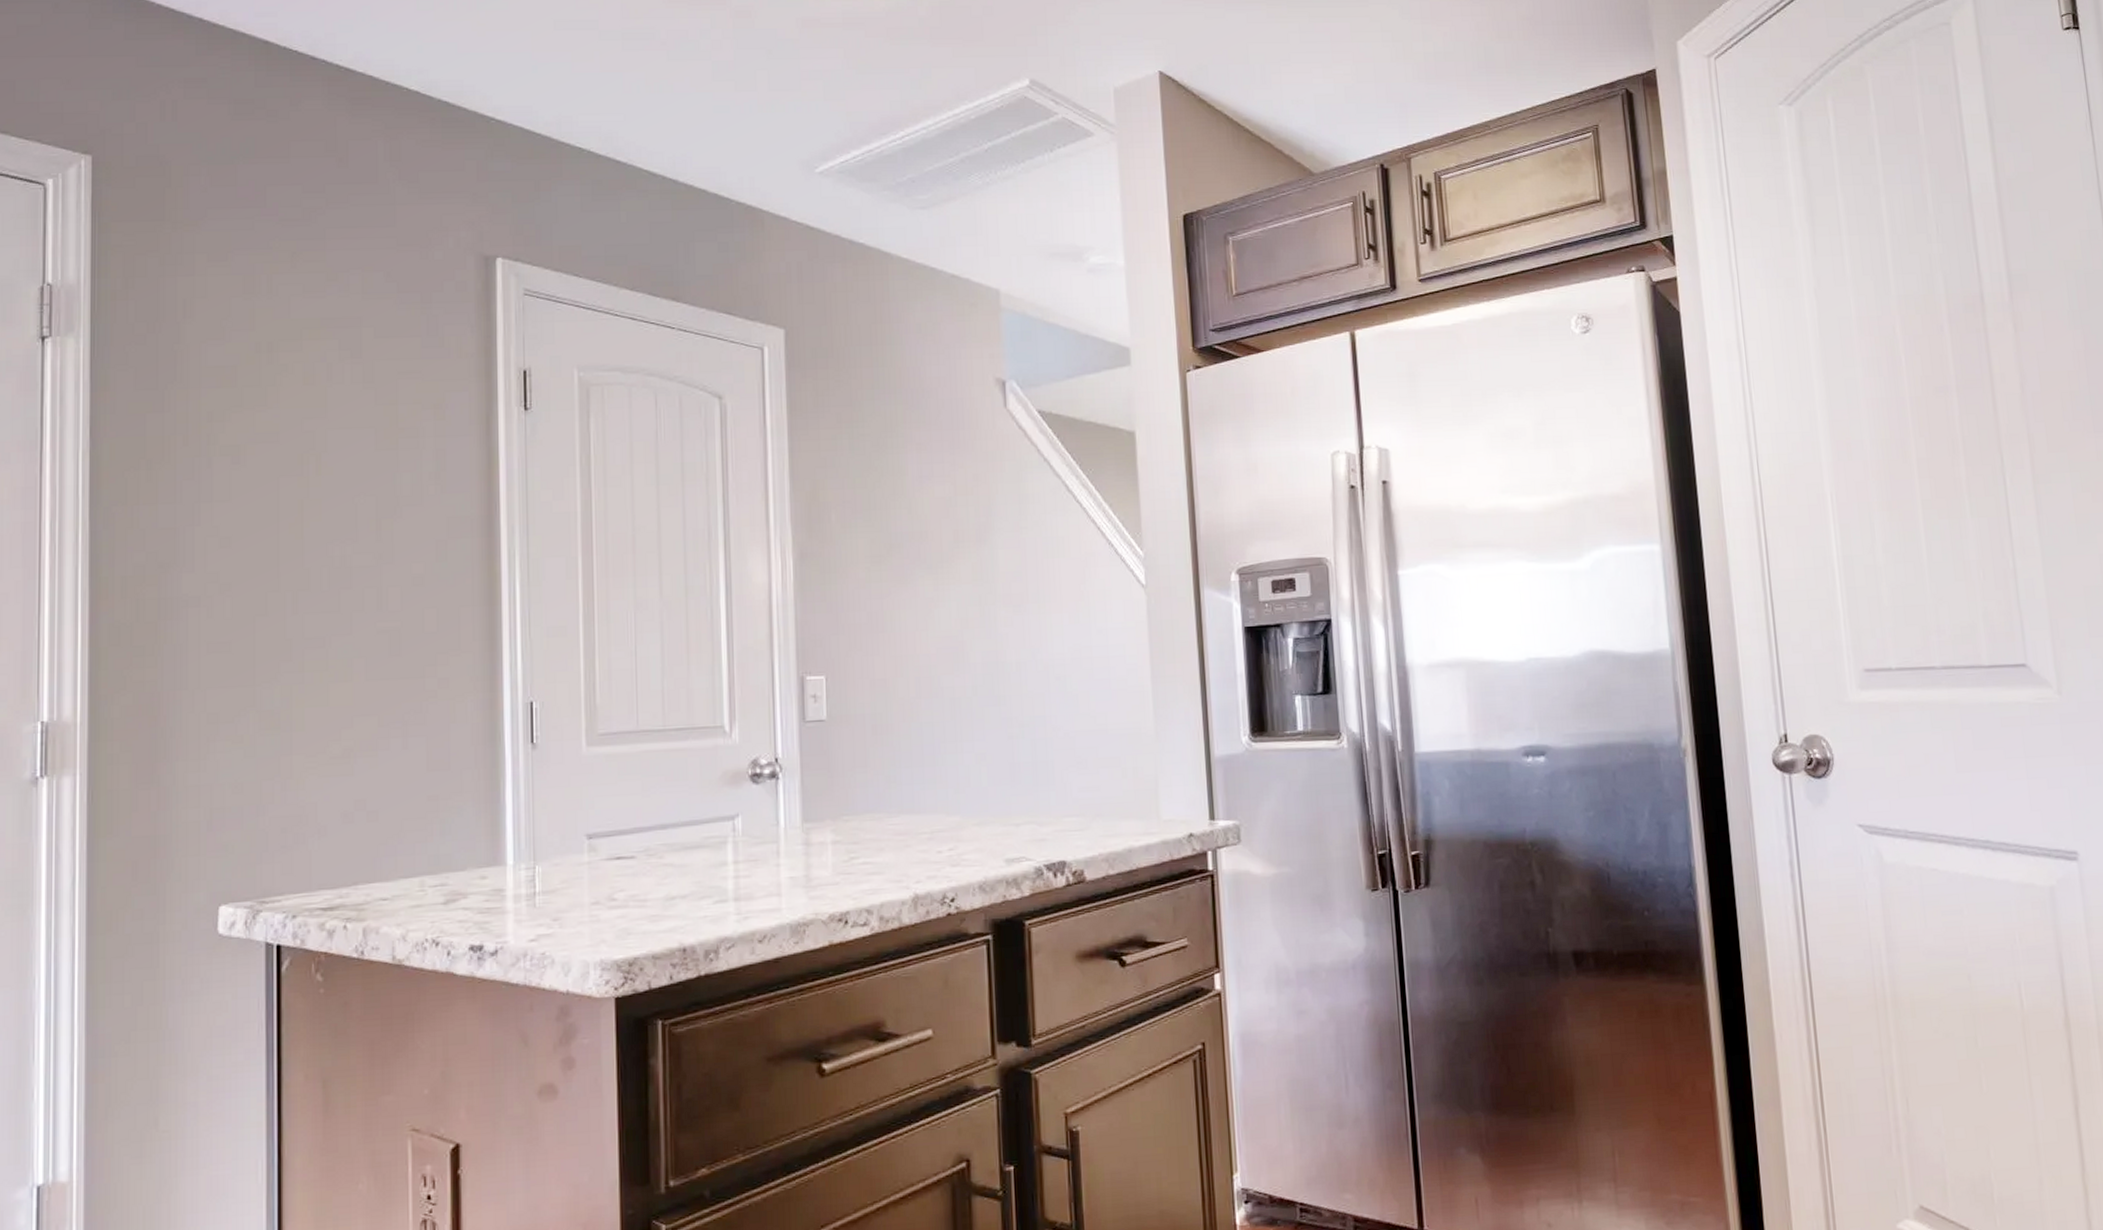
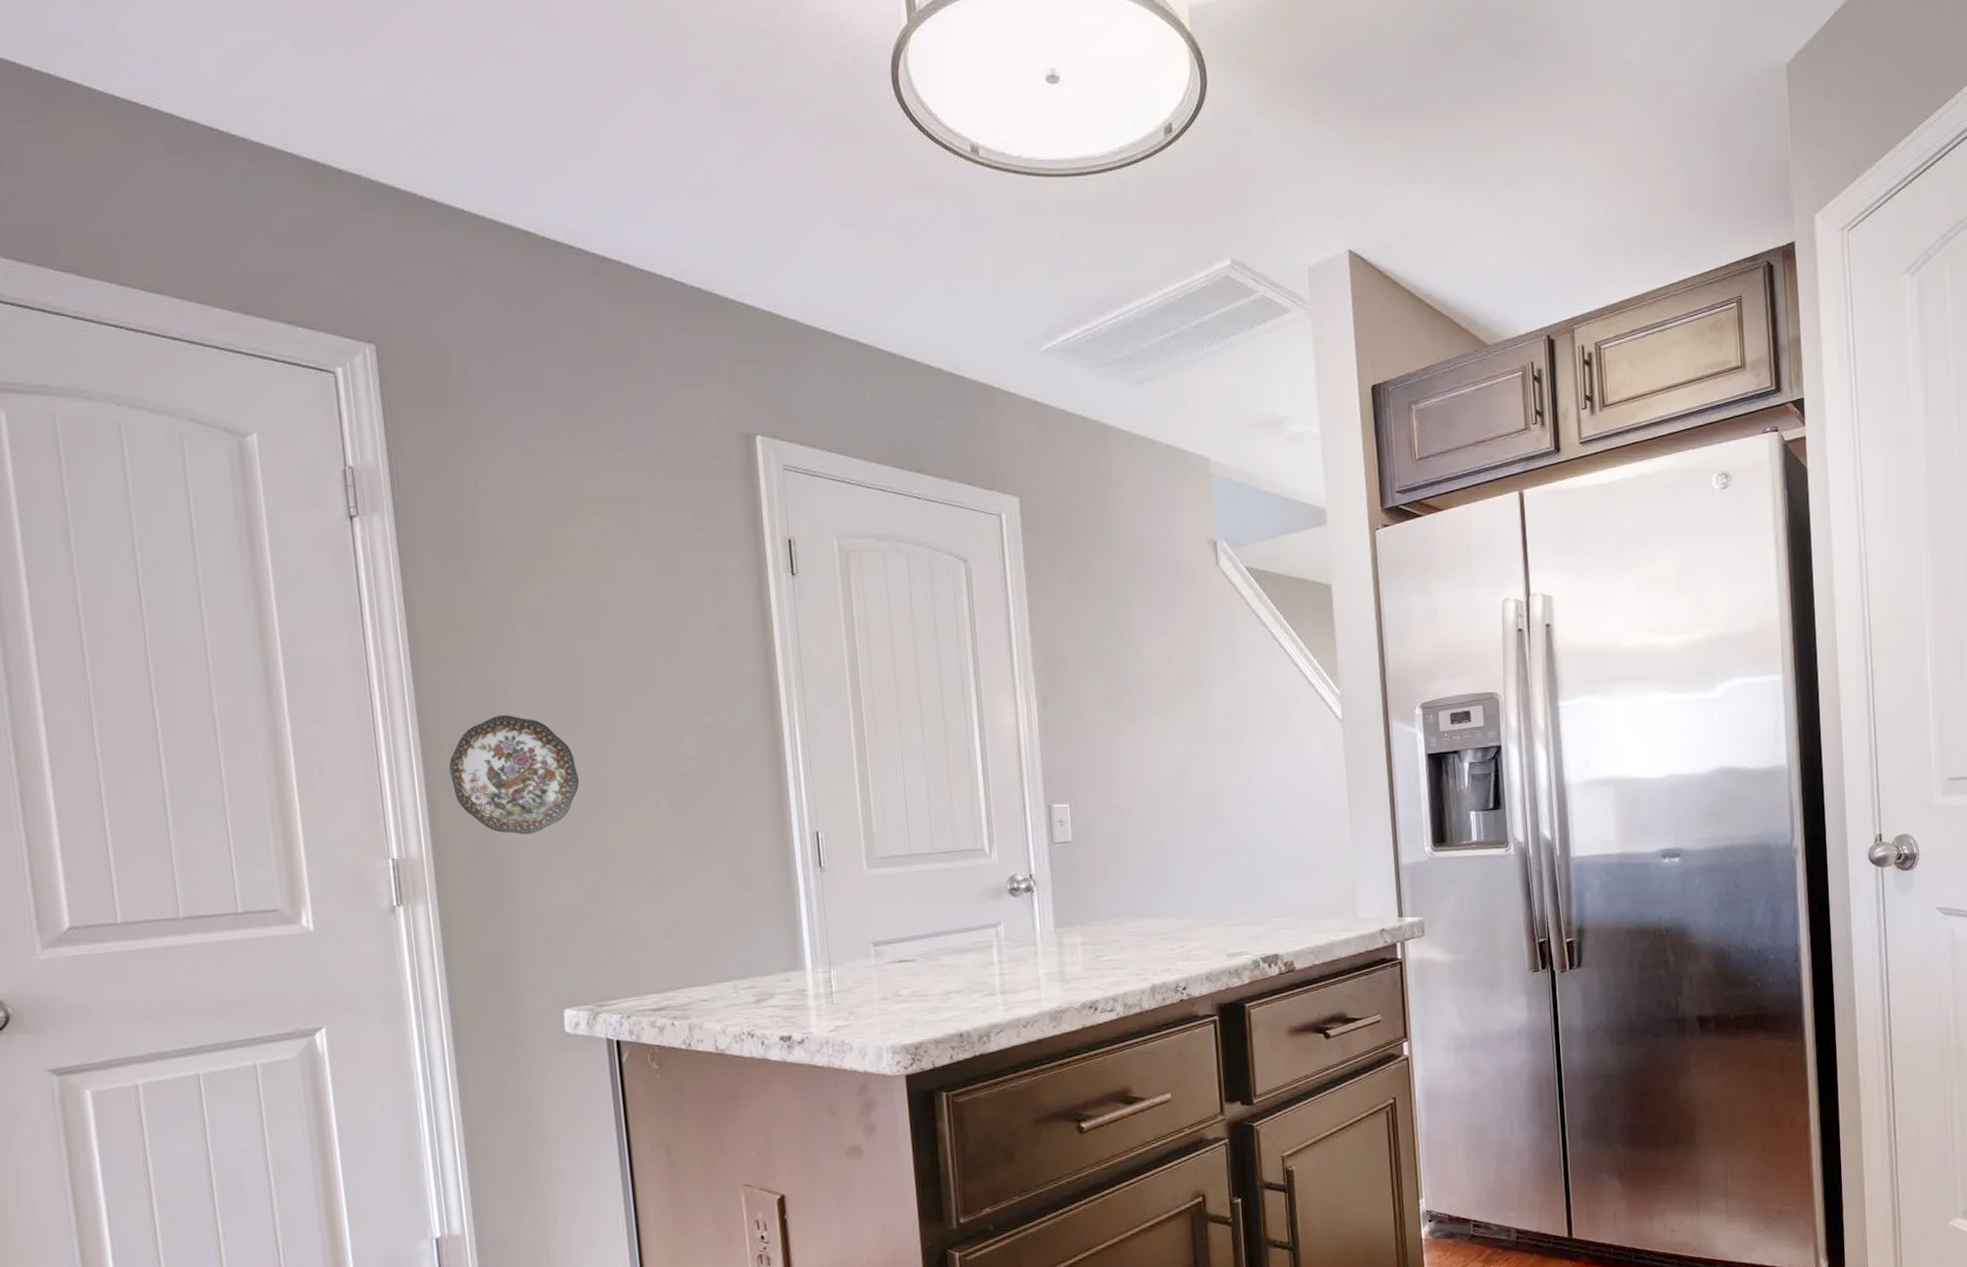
decorative plate: none [119,558,265,697] -> present [449,714,580,835]

